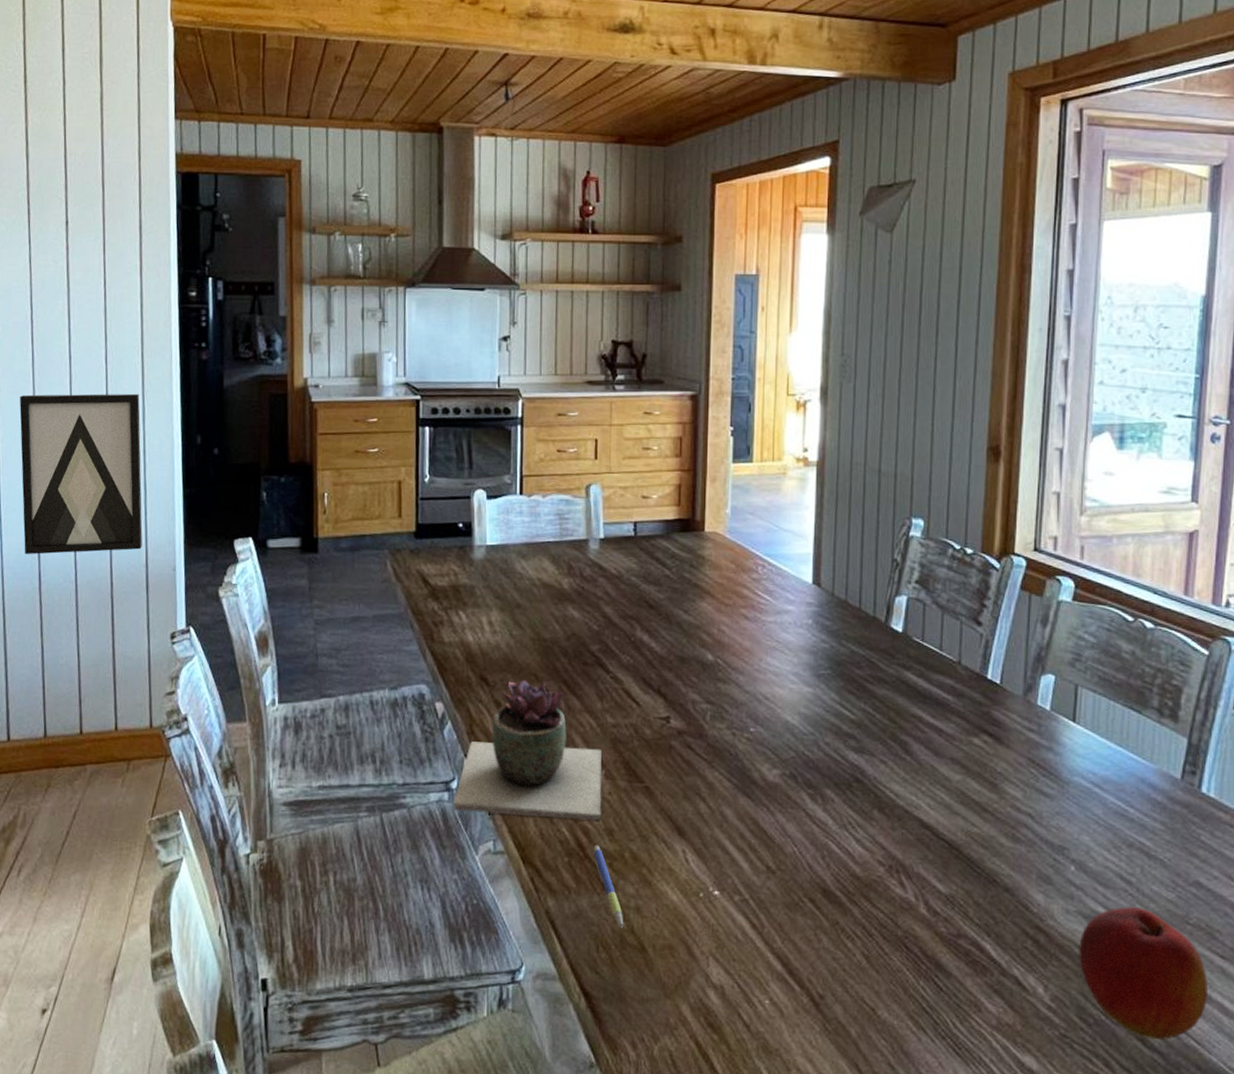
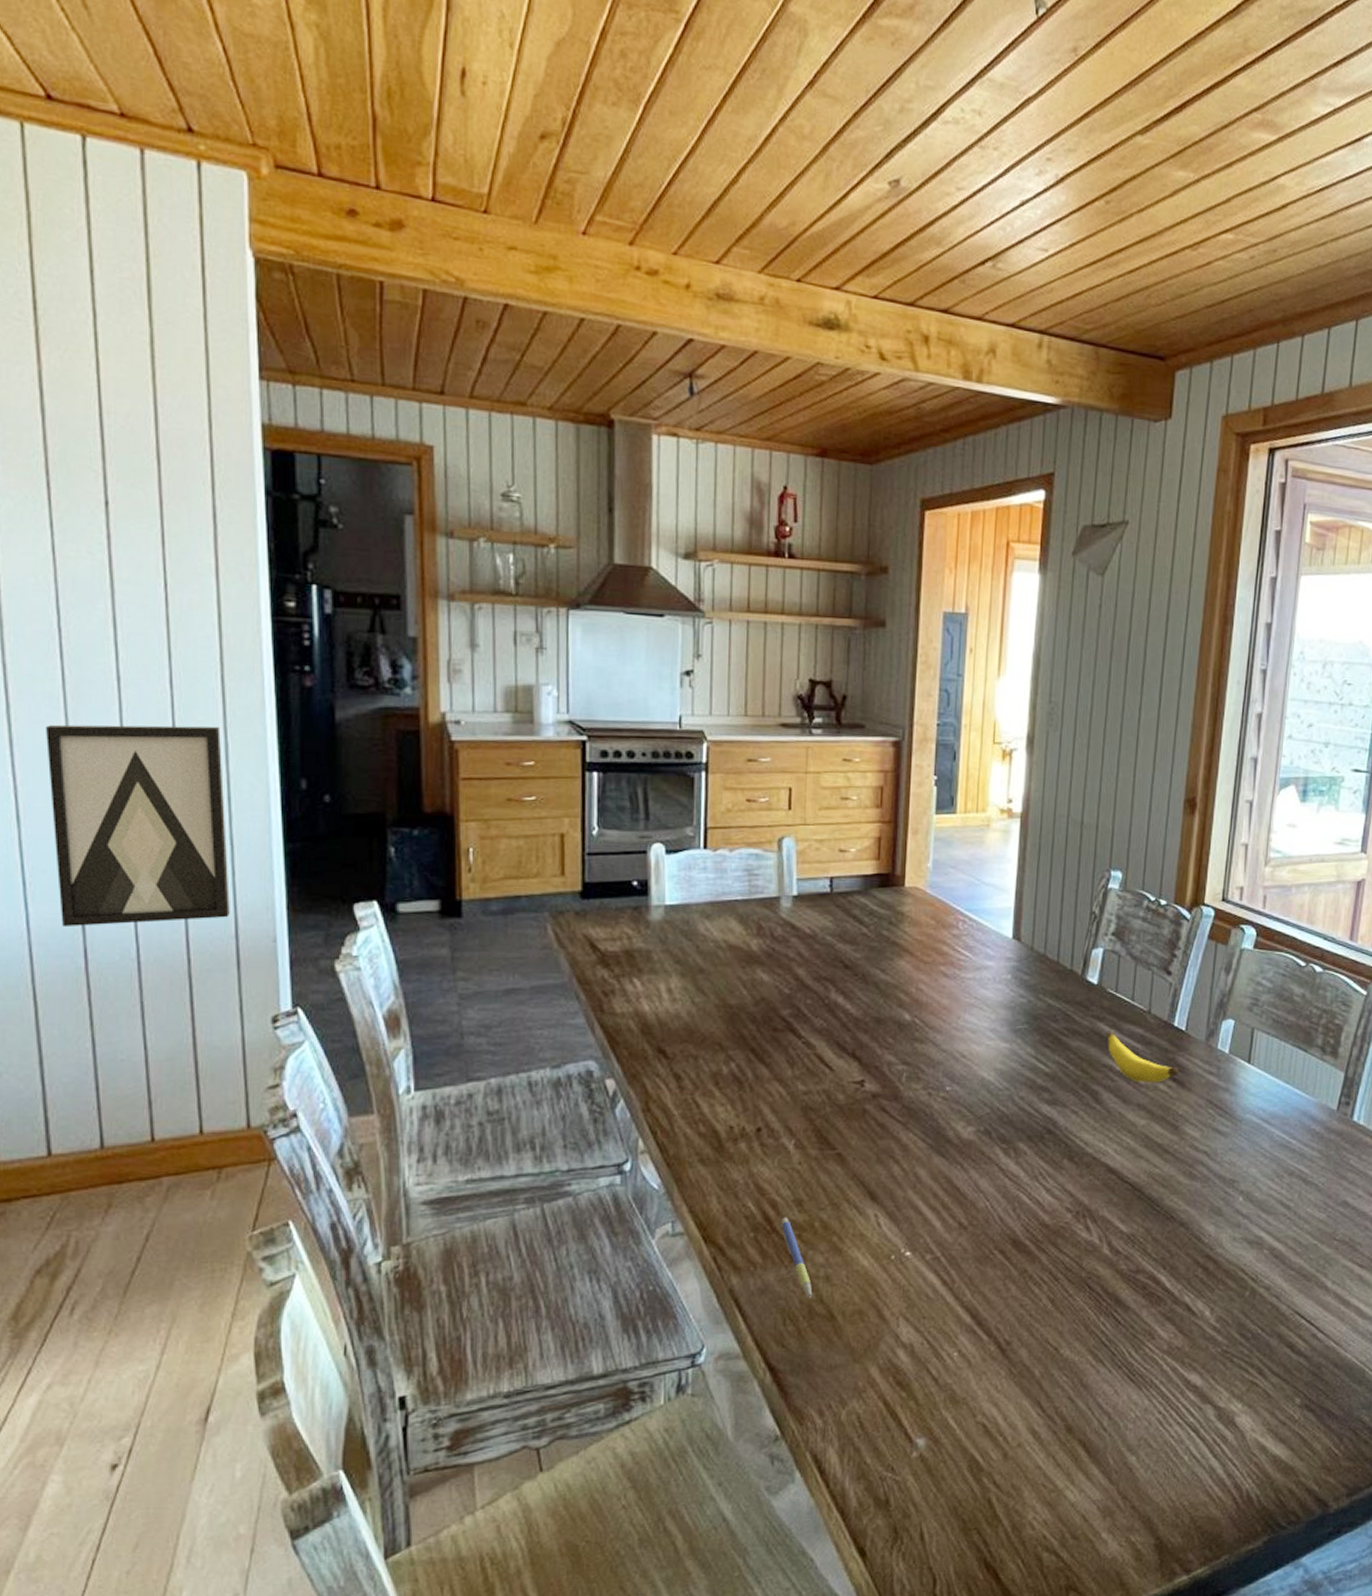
succulent plant: present [453,680,602,821] -> none [626,1051,792,1194]
banana: none [913,680,995,737] -> present [1106,1031,1179,1083]
apple: present [1079,907,1207,1040] -> none [1242,1229,1348,1345]

